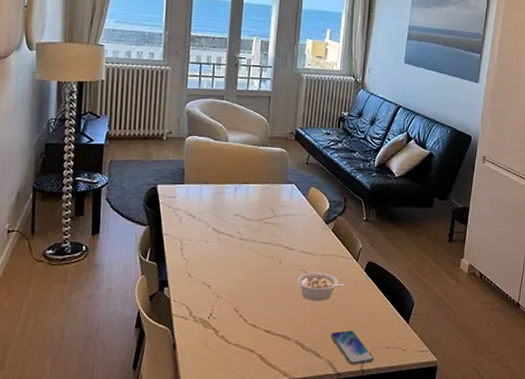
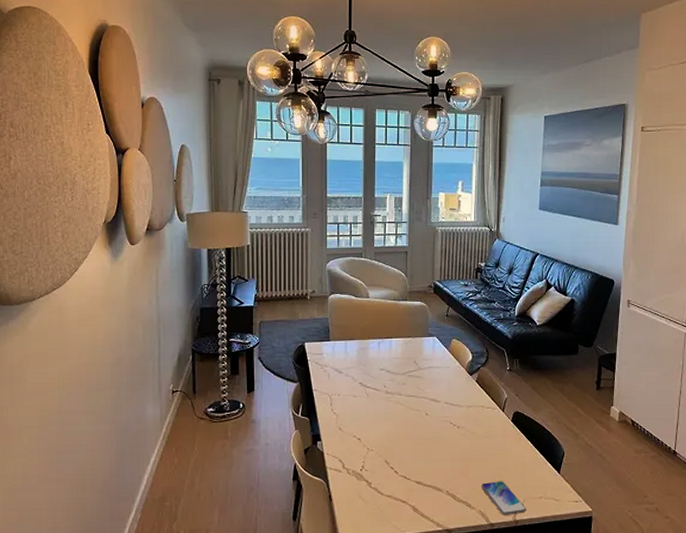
legume: present [297,272,346,301] -> none [444,423,494,452]

